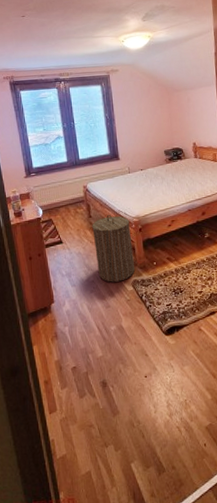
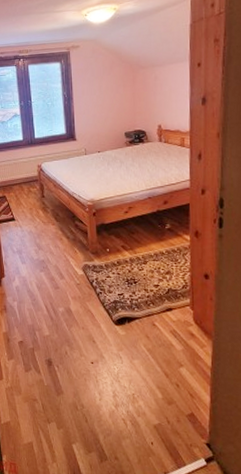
laundry hamper: present [92,214,135,282] -> none [45,195,86,264]

